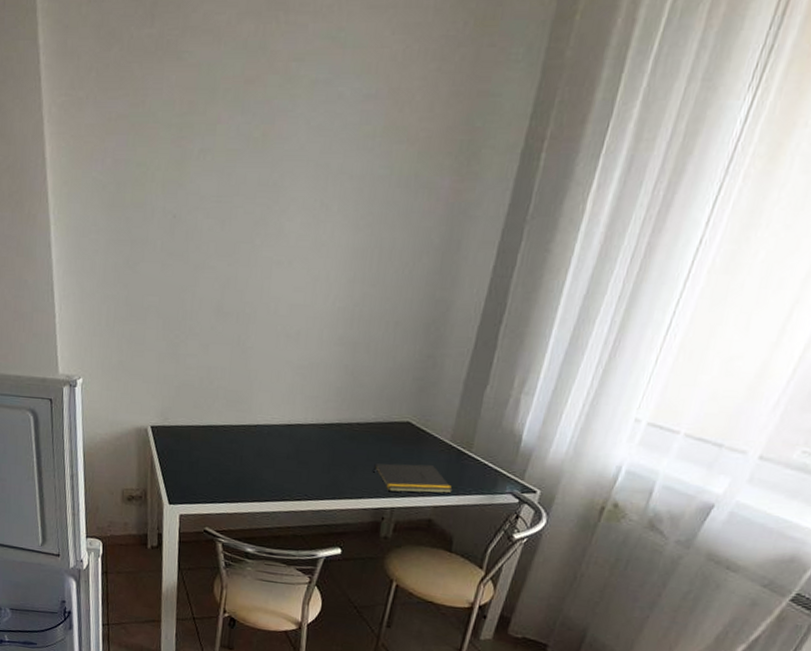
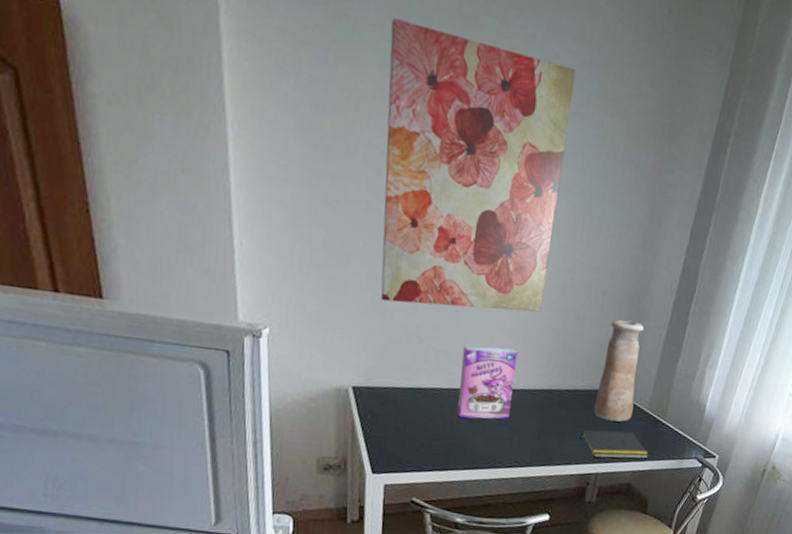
wall art: none [174,95,361,349] -> present [380,18,576,312]
cereal box: none [246,384,306,454] -> present [457,346,518,420]
vase: none [388,349,443,455] -> present [594,320,644,422]

